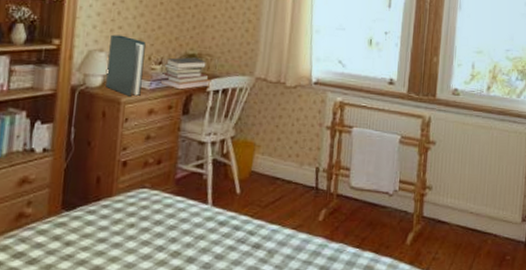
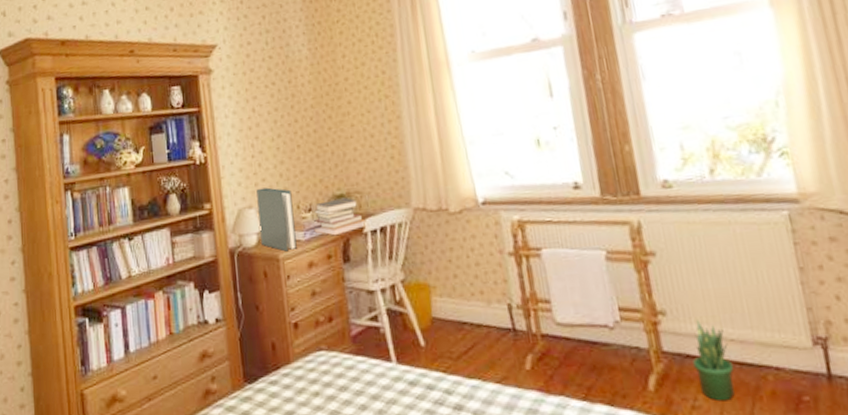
planter: none [441,196,468,256] -> present [692,320,735,401]

